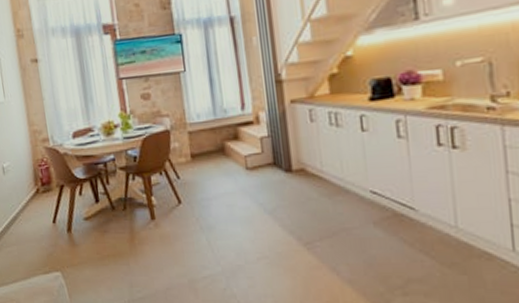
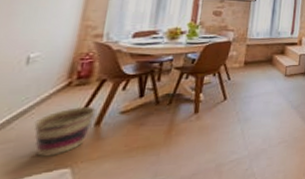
basket: none [24,213,65,261] -> present [34,107,96,158]

